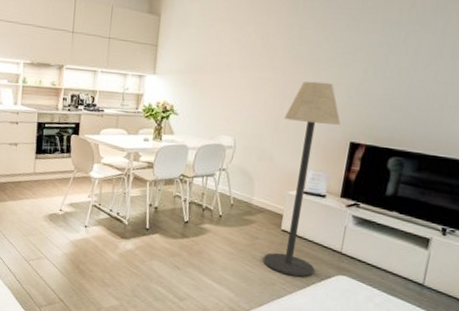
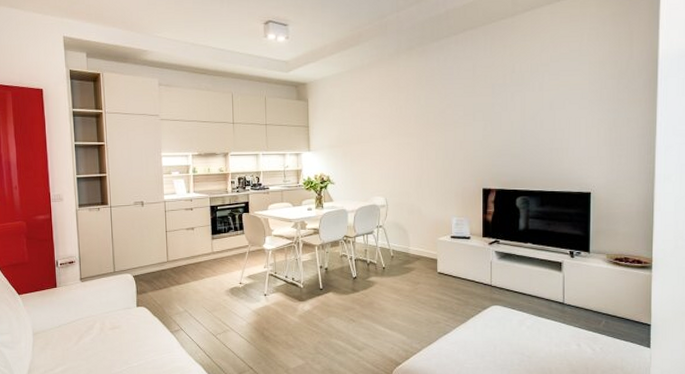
floor lamp: present [263,81,341,277] -> none [425,141,472,312]

